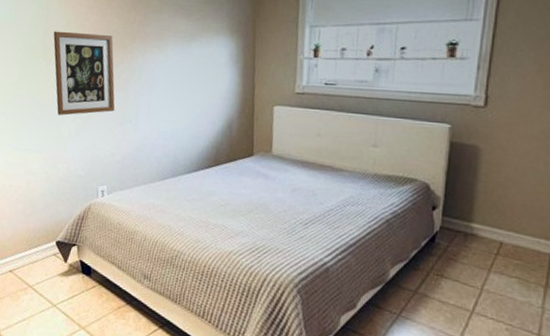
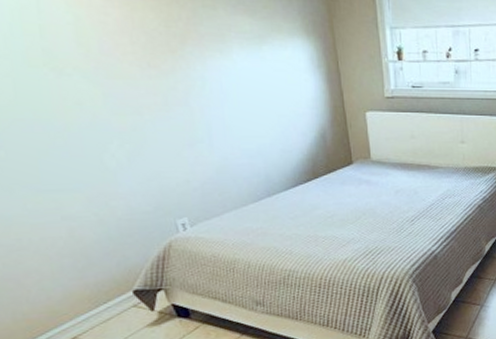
wall art: present [53,31,115,116] -> none [55,29,178,141]

